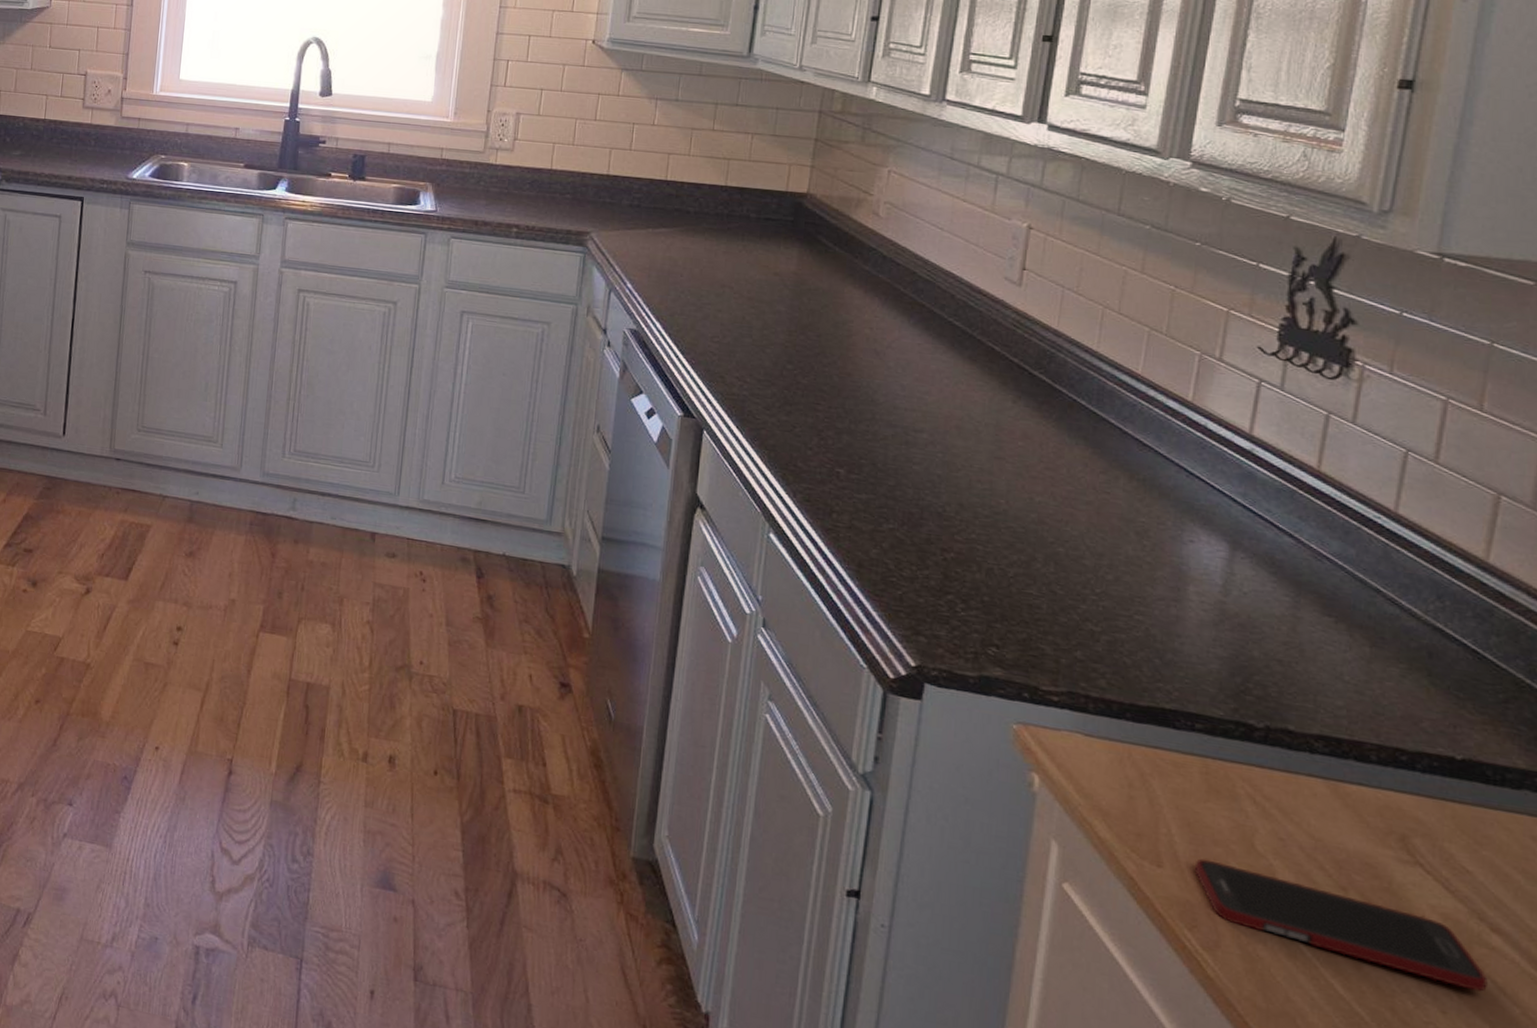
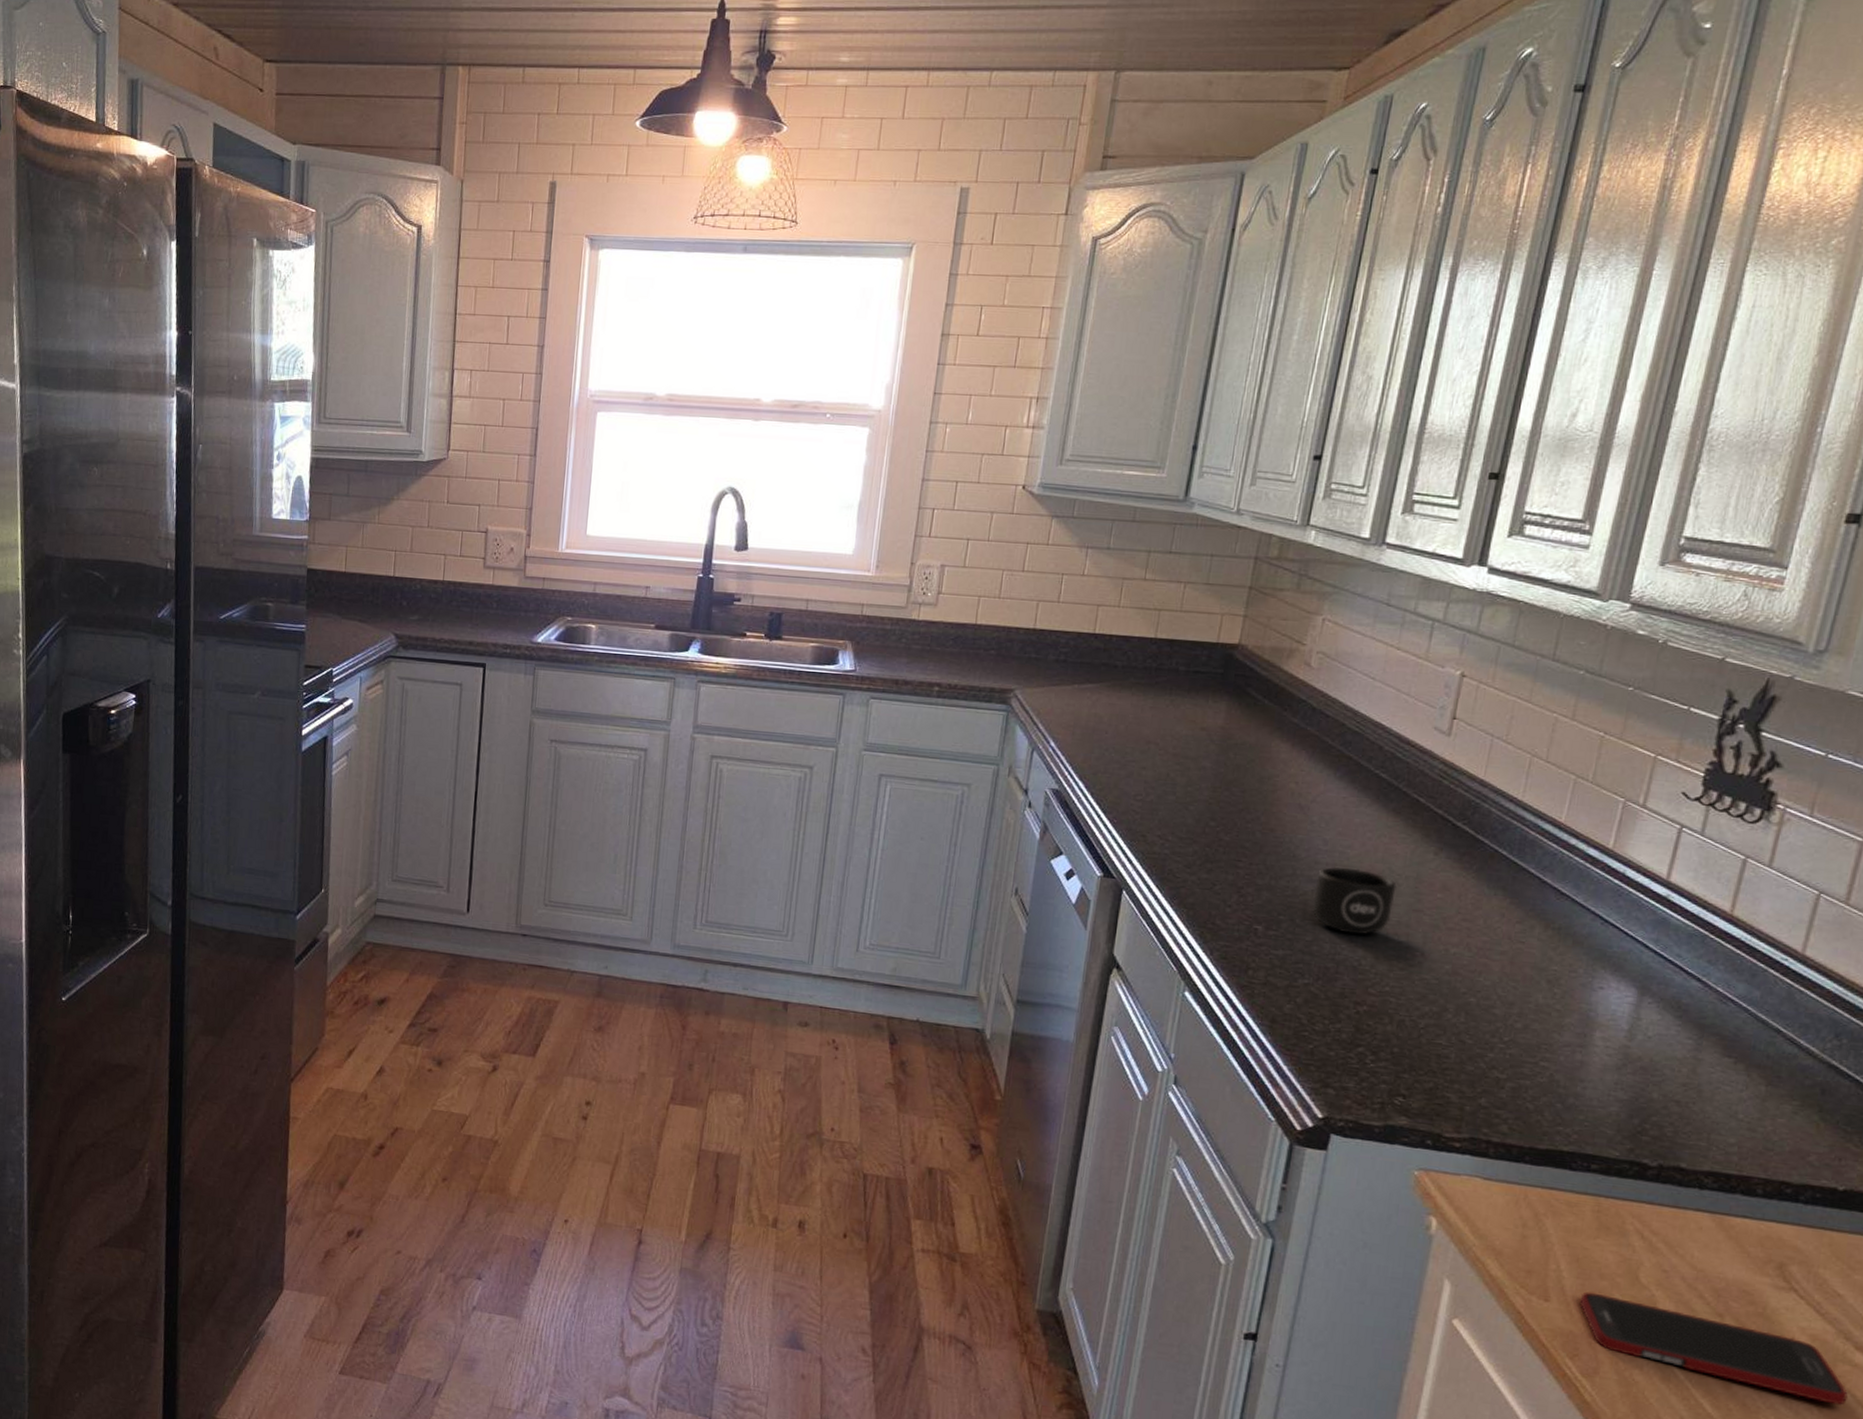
mug: none [892,411,977,481] -> present [1312,866,1397,935]

